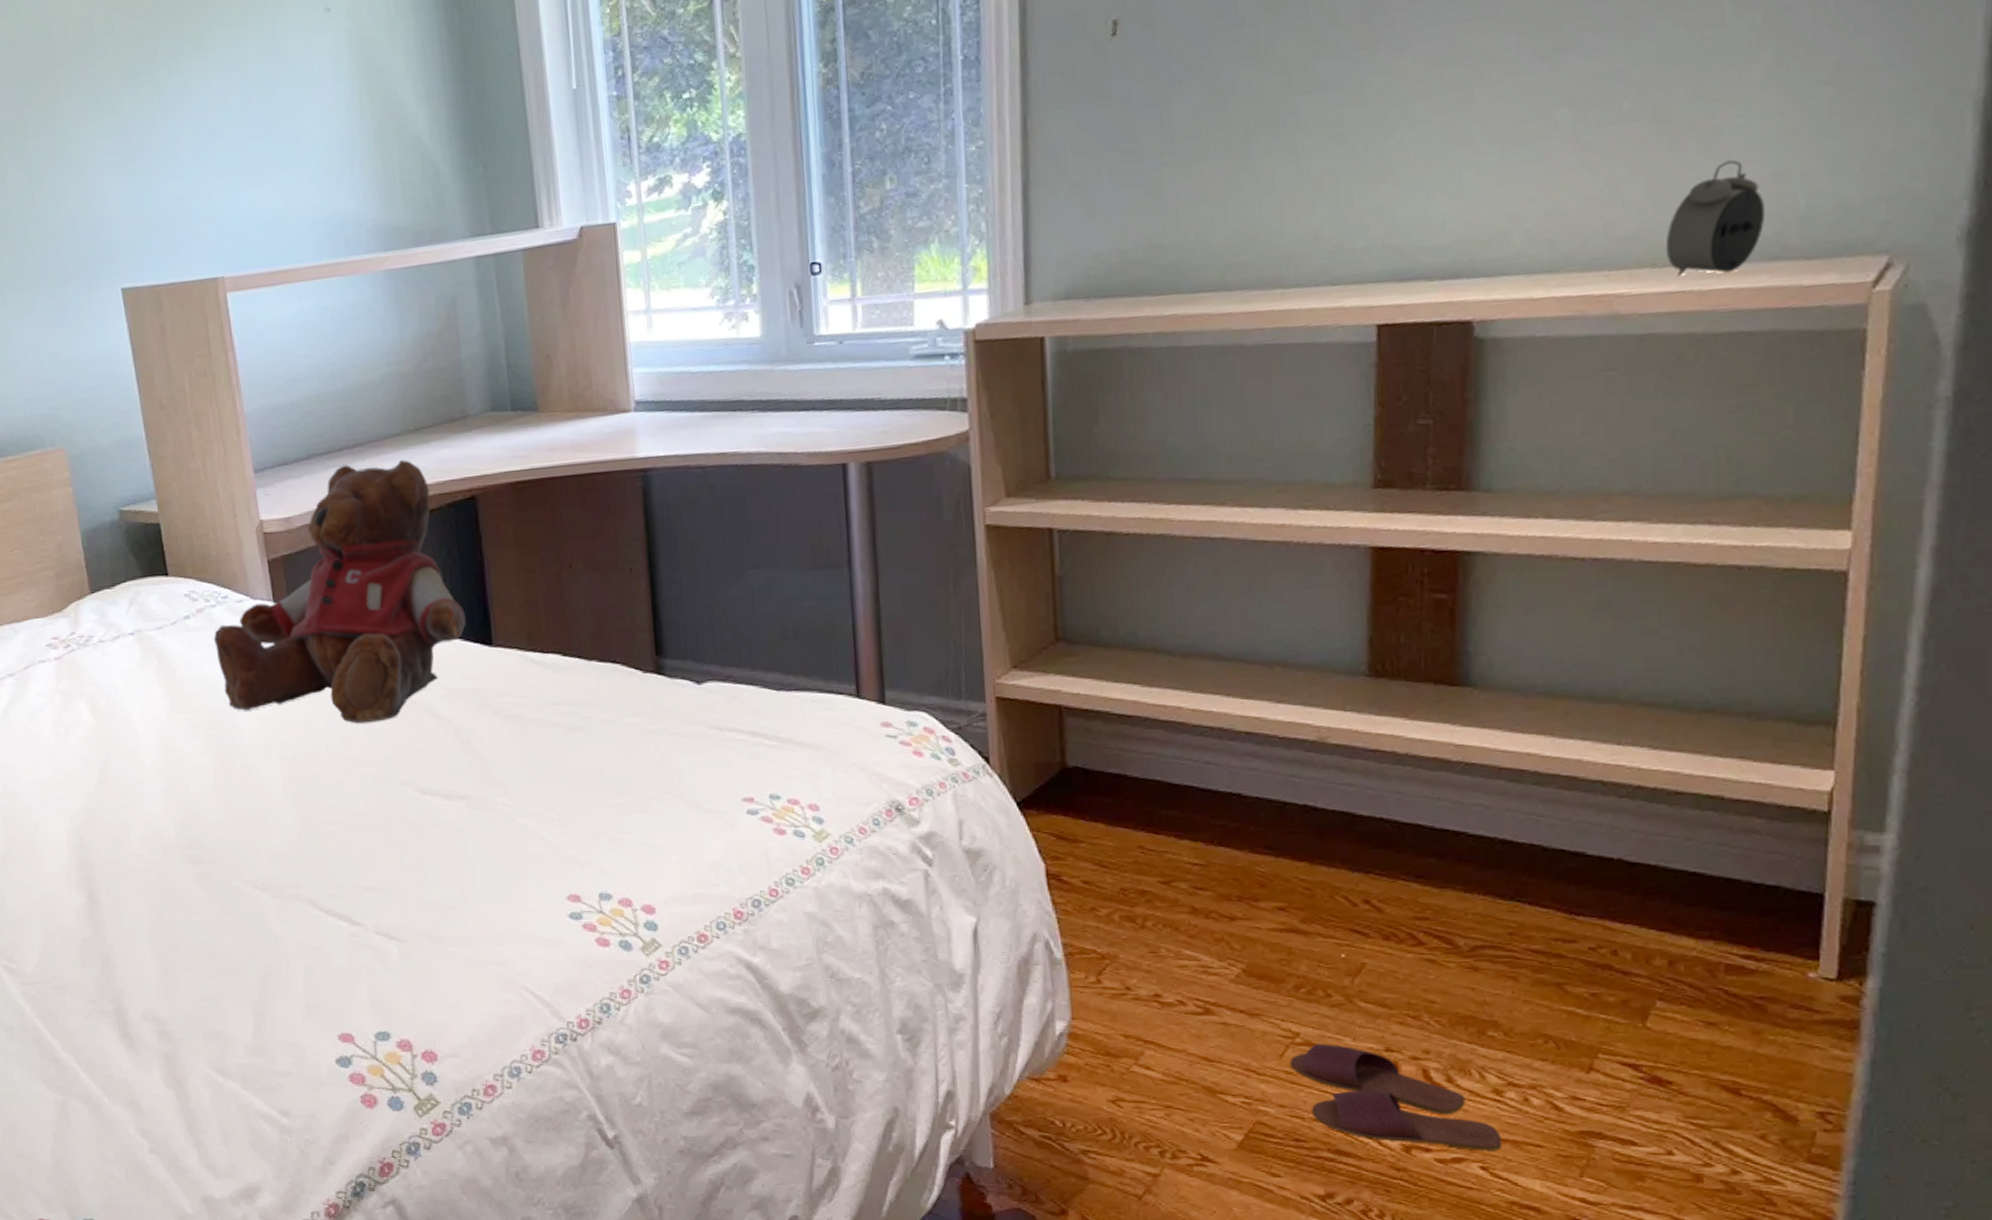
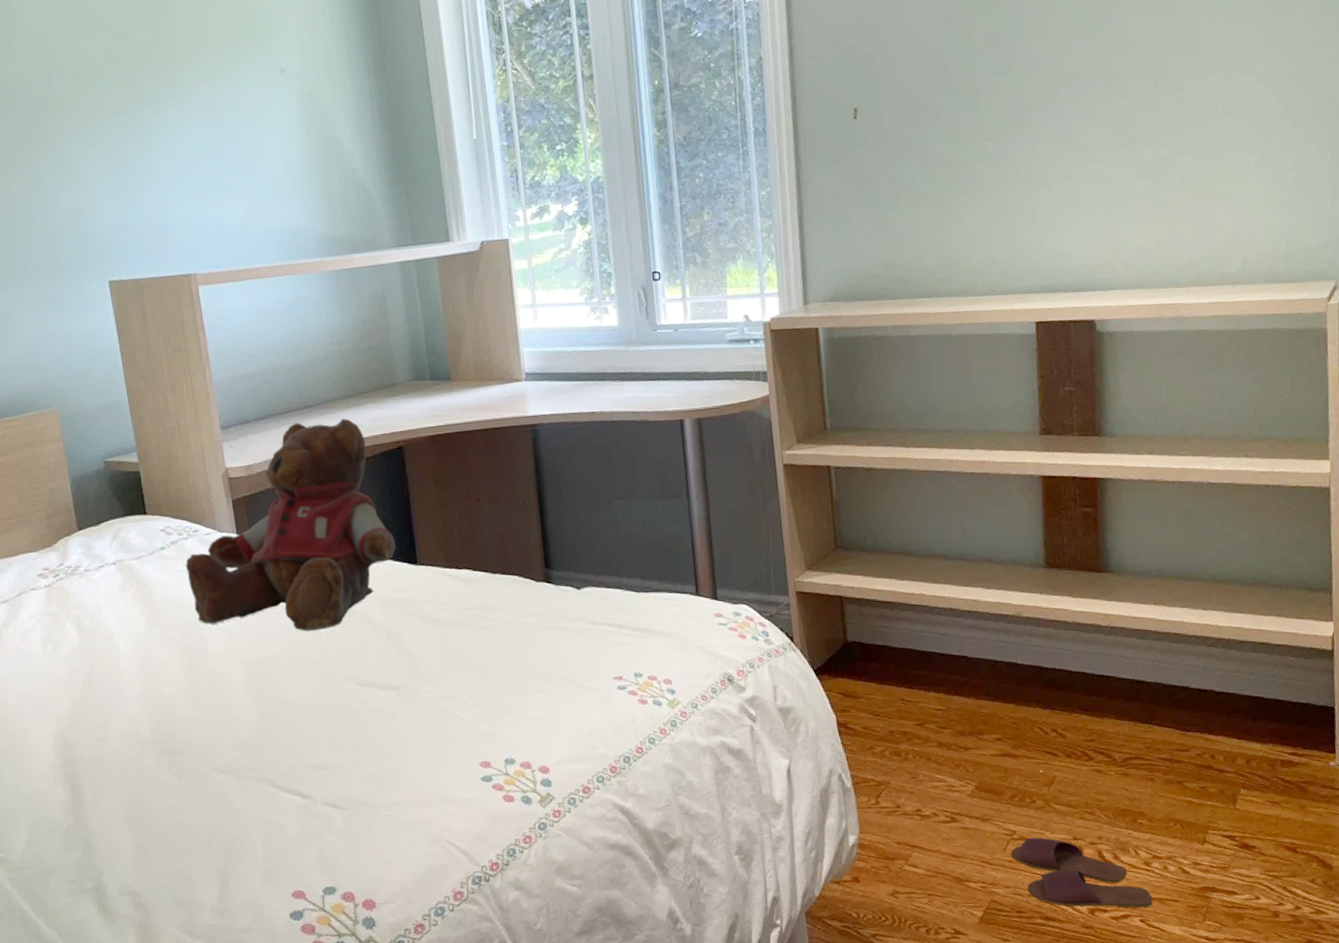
alarm clock: present [1665,160,1766,278] -> none [1207,217,1263,293]

